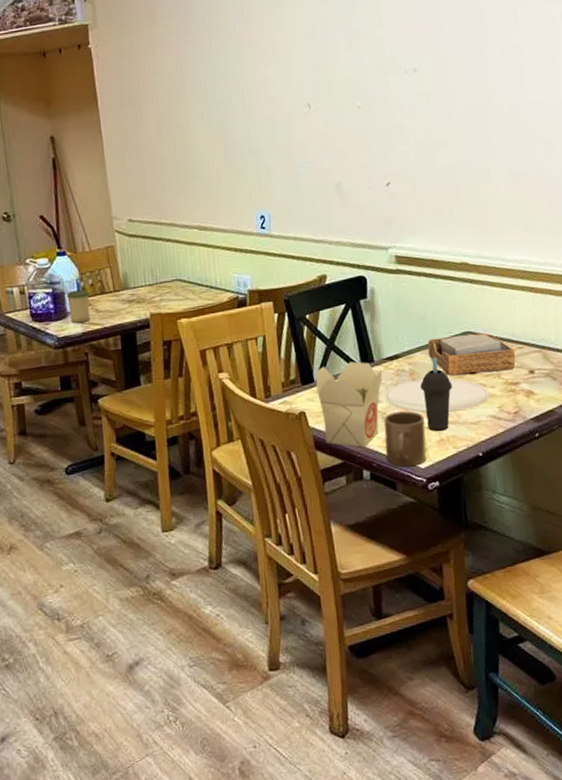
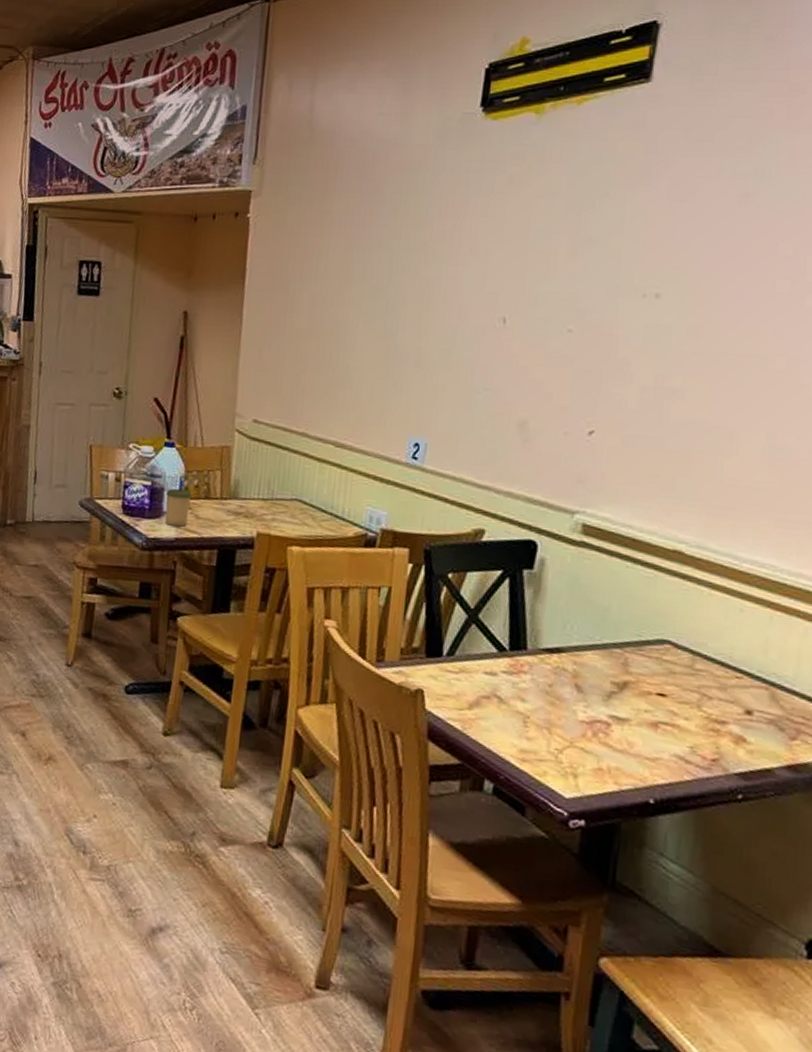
takeout container: present [315,361,383,448] -> none [443,640,536,752]
mug: present [384,411,427,468] -> none [518,718,581,794]
plate: present [385,378,490,413] -> none [533,683,680,741]
cup: present [419,357,452,432] -> none [582,662,629,759]
napkin holder: present [427,333,516,376] -> none [603,638,730,703]

